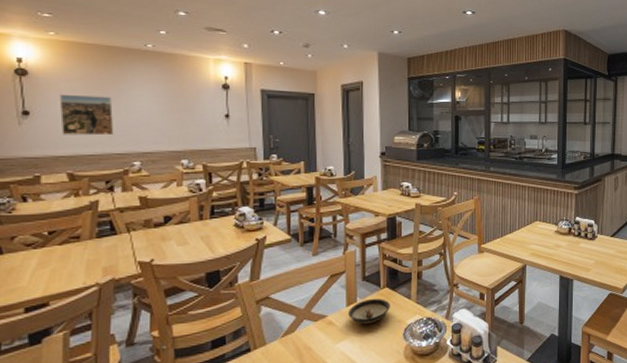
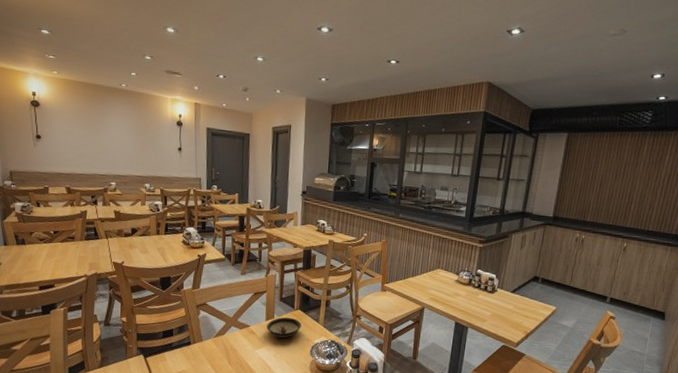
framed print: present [59,94,114,136] -> none [60,123,98,160]

